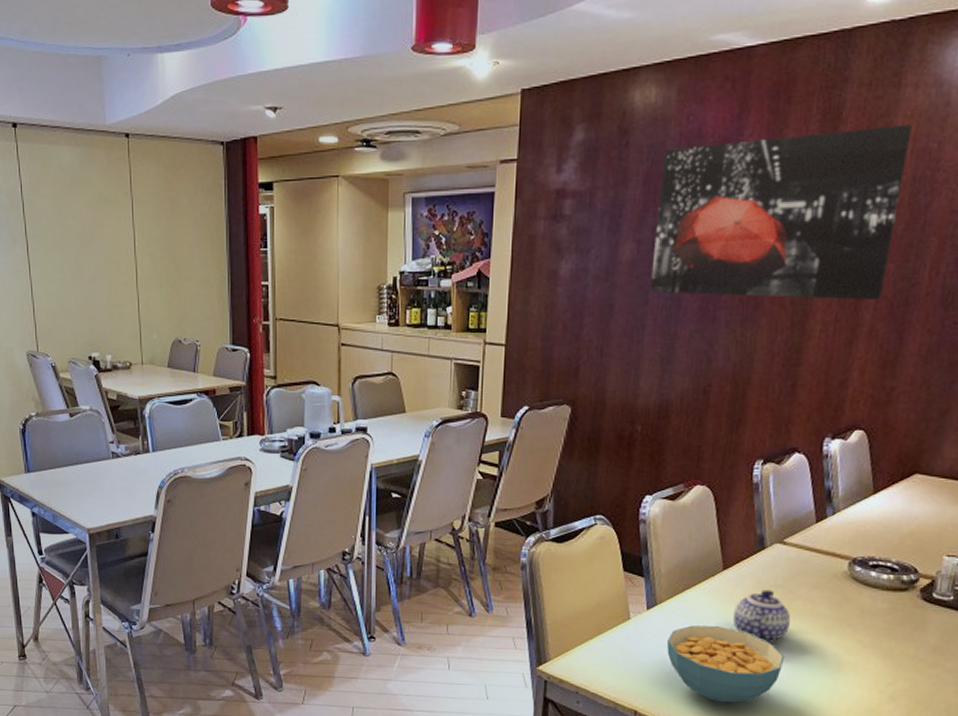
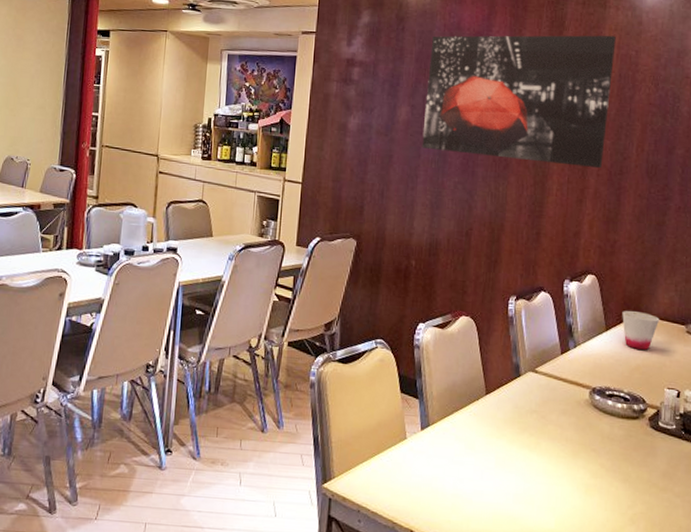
cereal bowl: present [667,625,785,703] -> none [439,446,541,524]
teapot: present [733,590,791,643] -> none [496,414,545,465]
cup: none [895,470,944,514] -> present [622,311,660,350]

